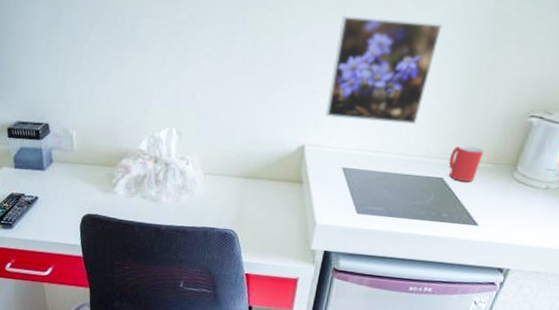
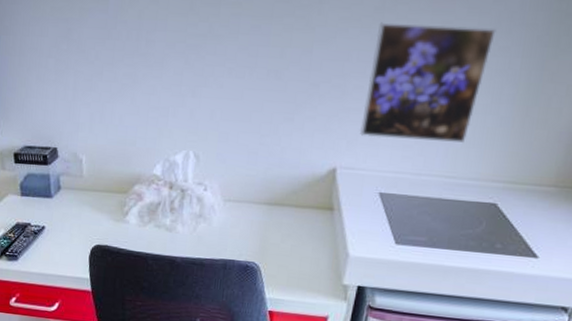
mug: present [448,144,485,182] -> none [503,165,546,208]

